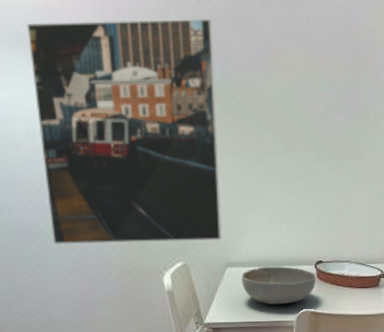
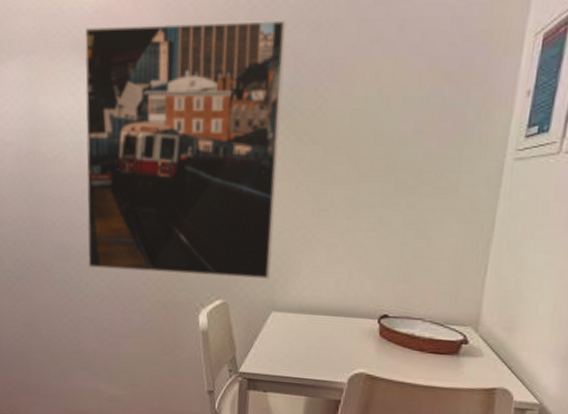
bowl: present [241,266,316,305] -> none [287,315,378,362]

